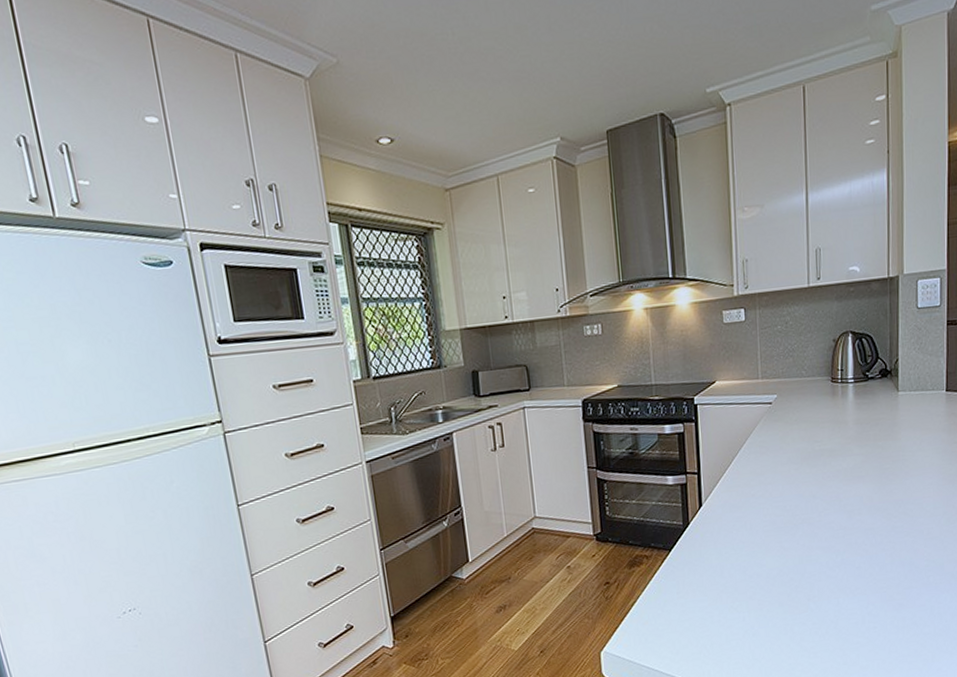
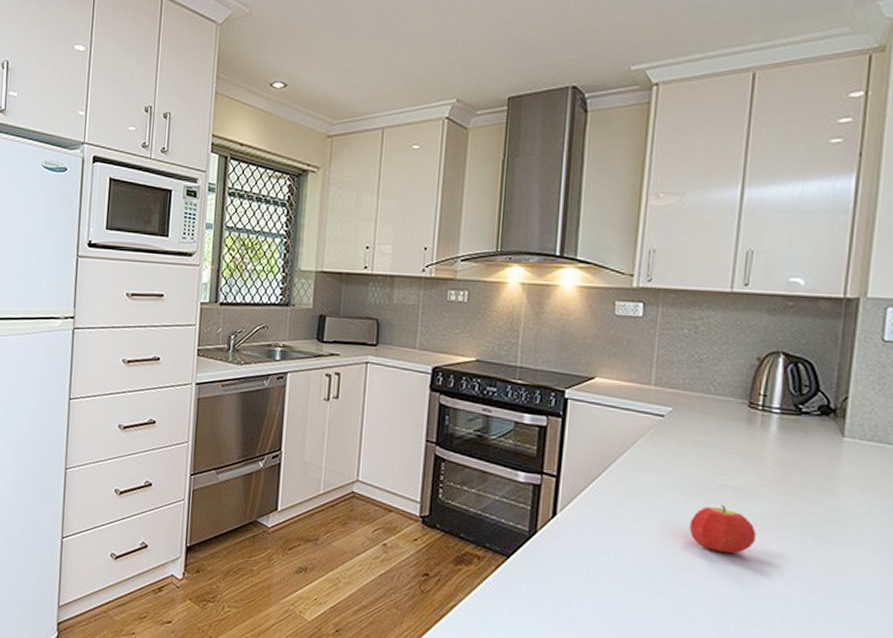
fruit: none [801,466,848,505] -> present [689,505,756,554]

